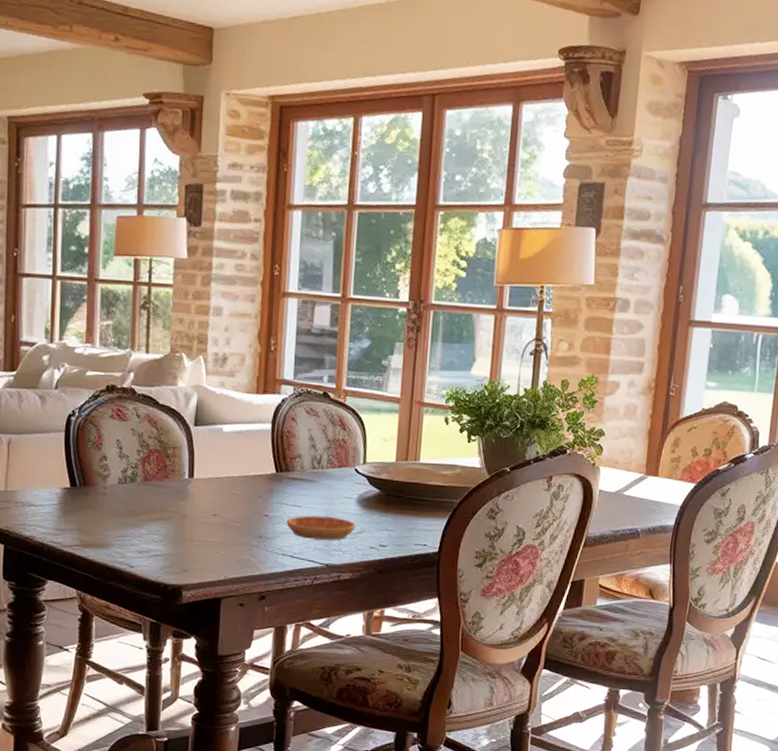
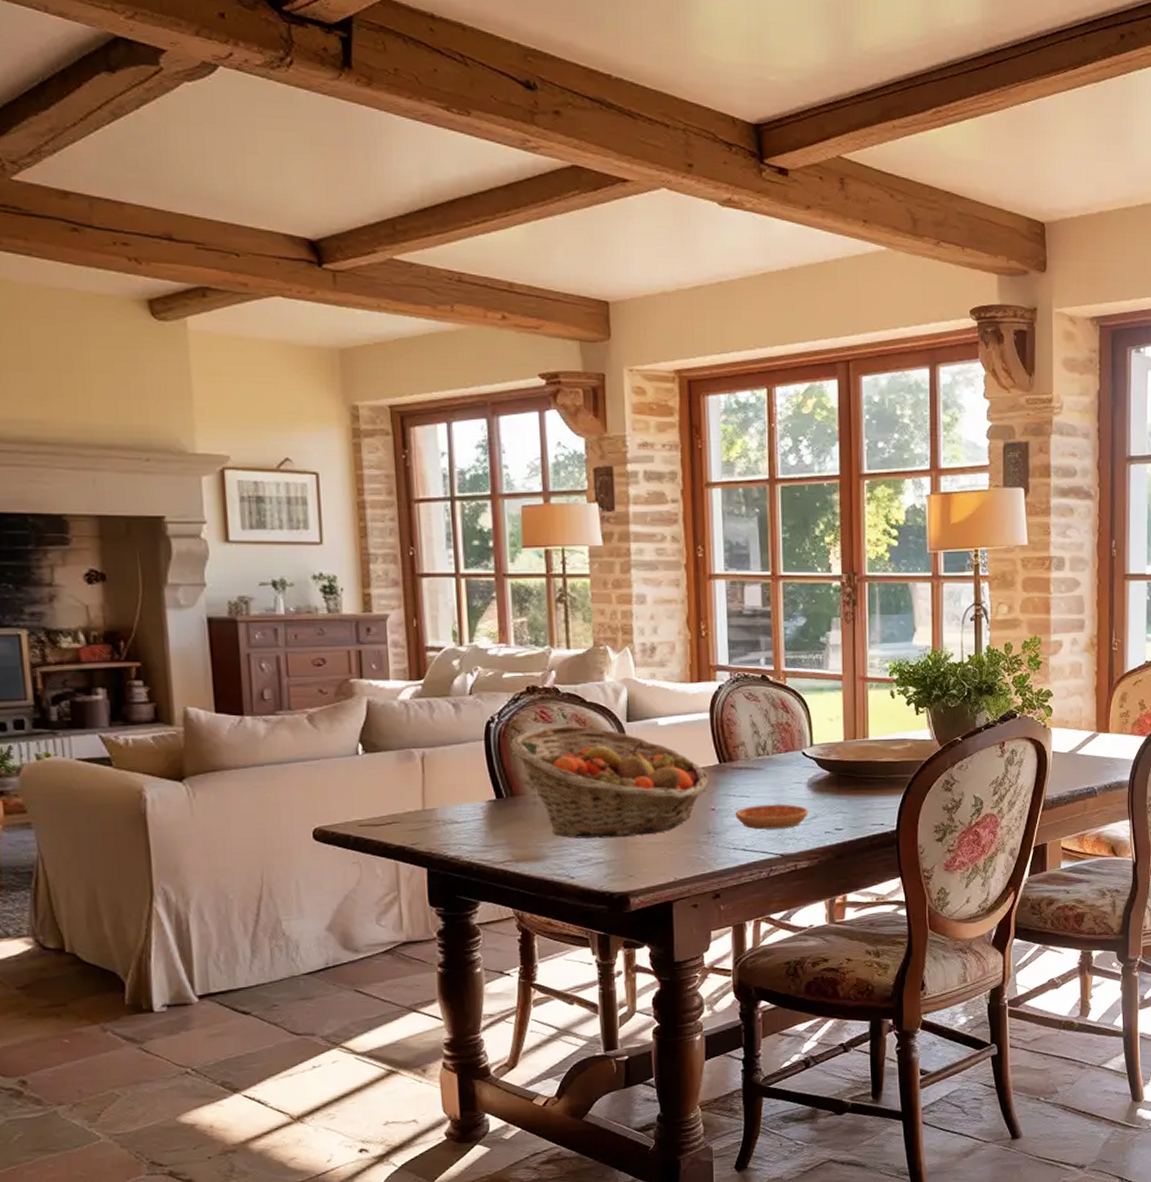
fruit basket: none [87,424,266,534] -> present [510,724,710,839]

